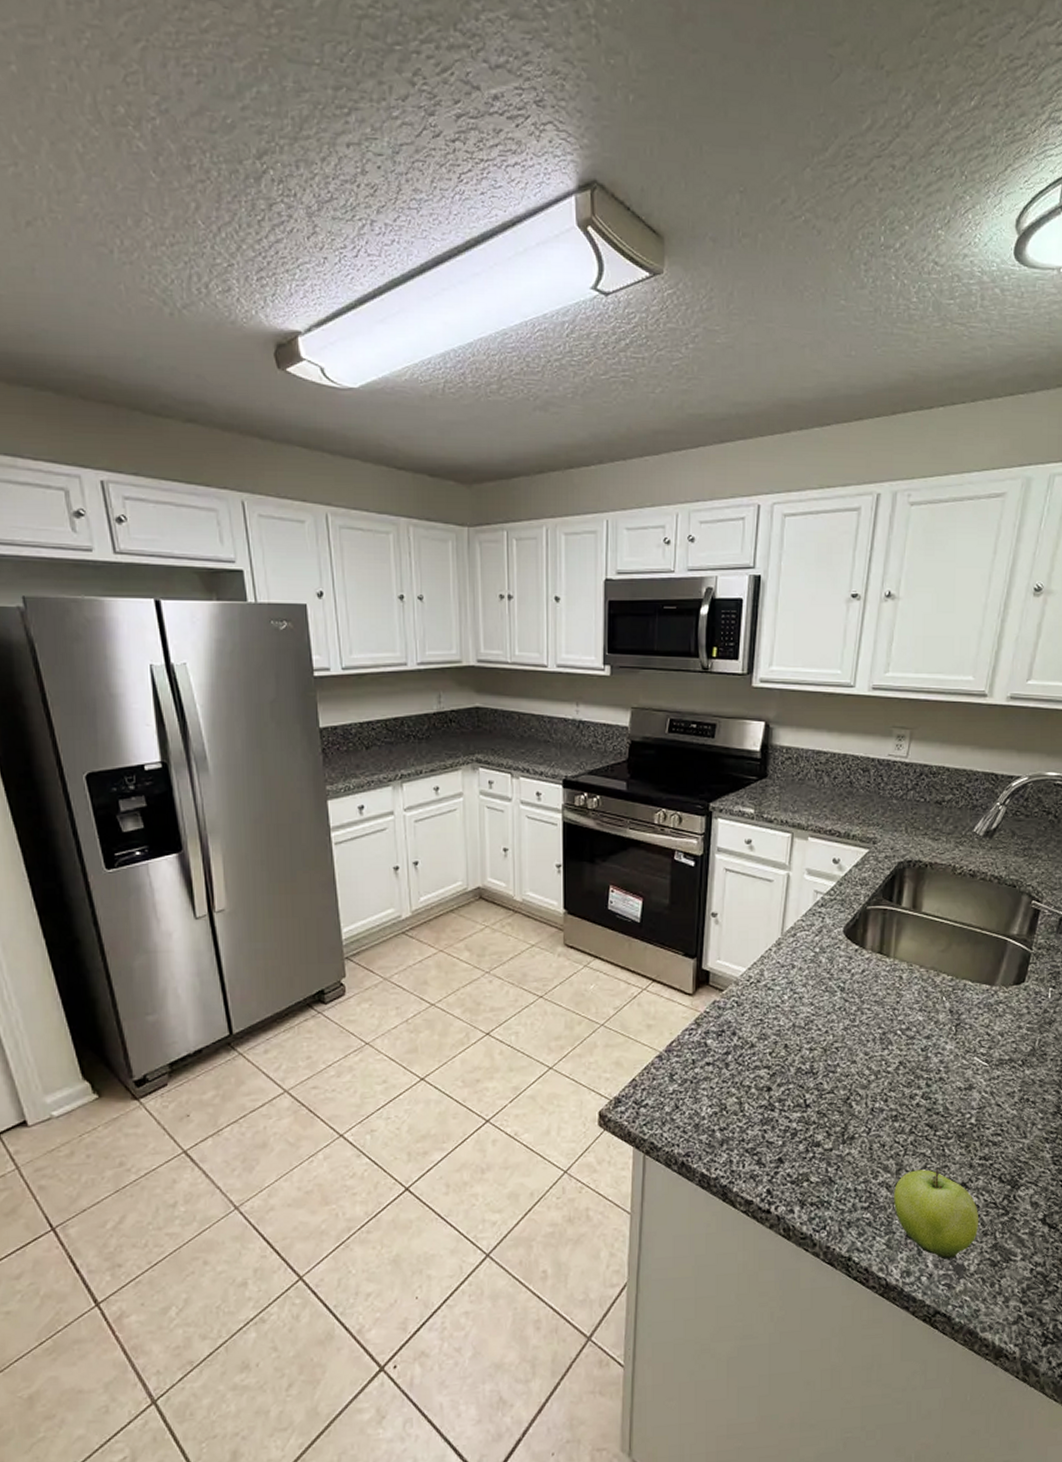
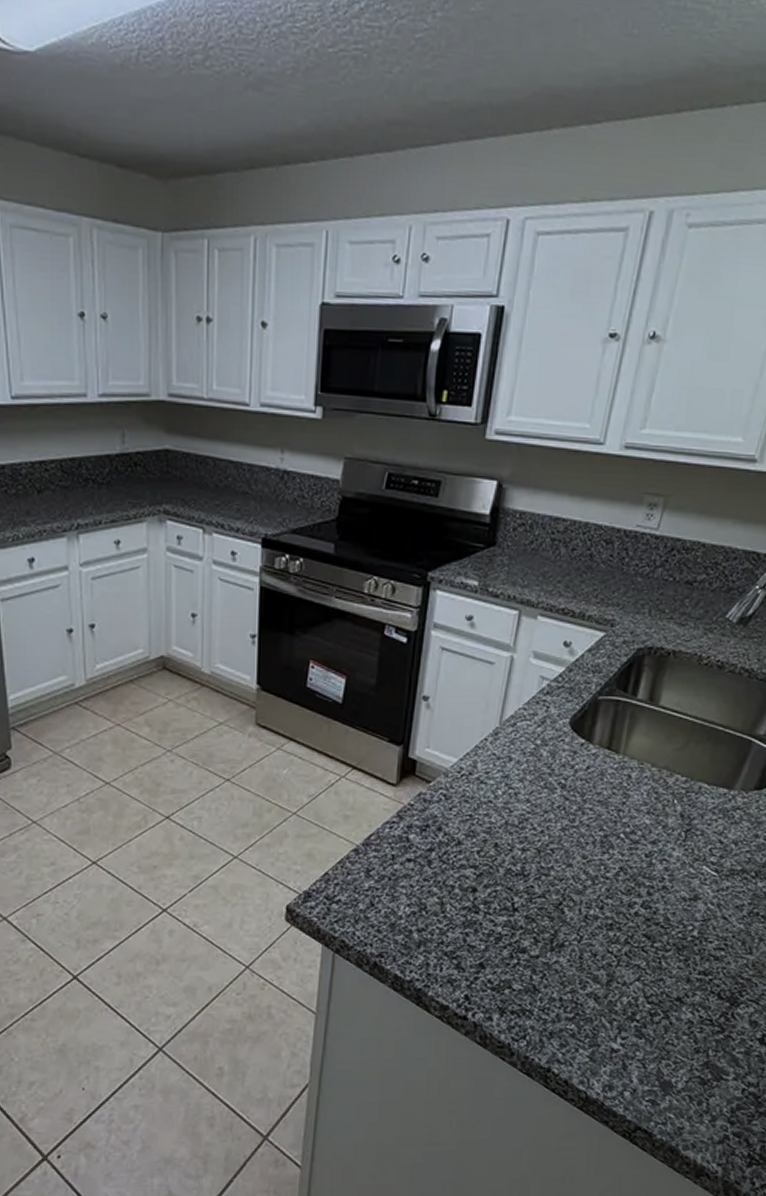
fruit: present [894,1169,978,1260] -> none [601,982,692,1076]

